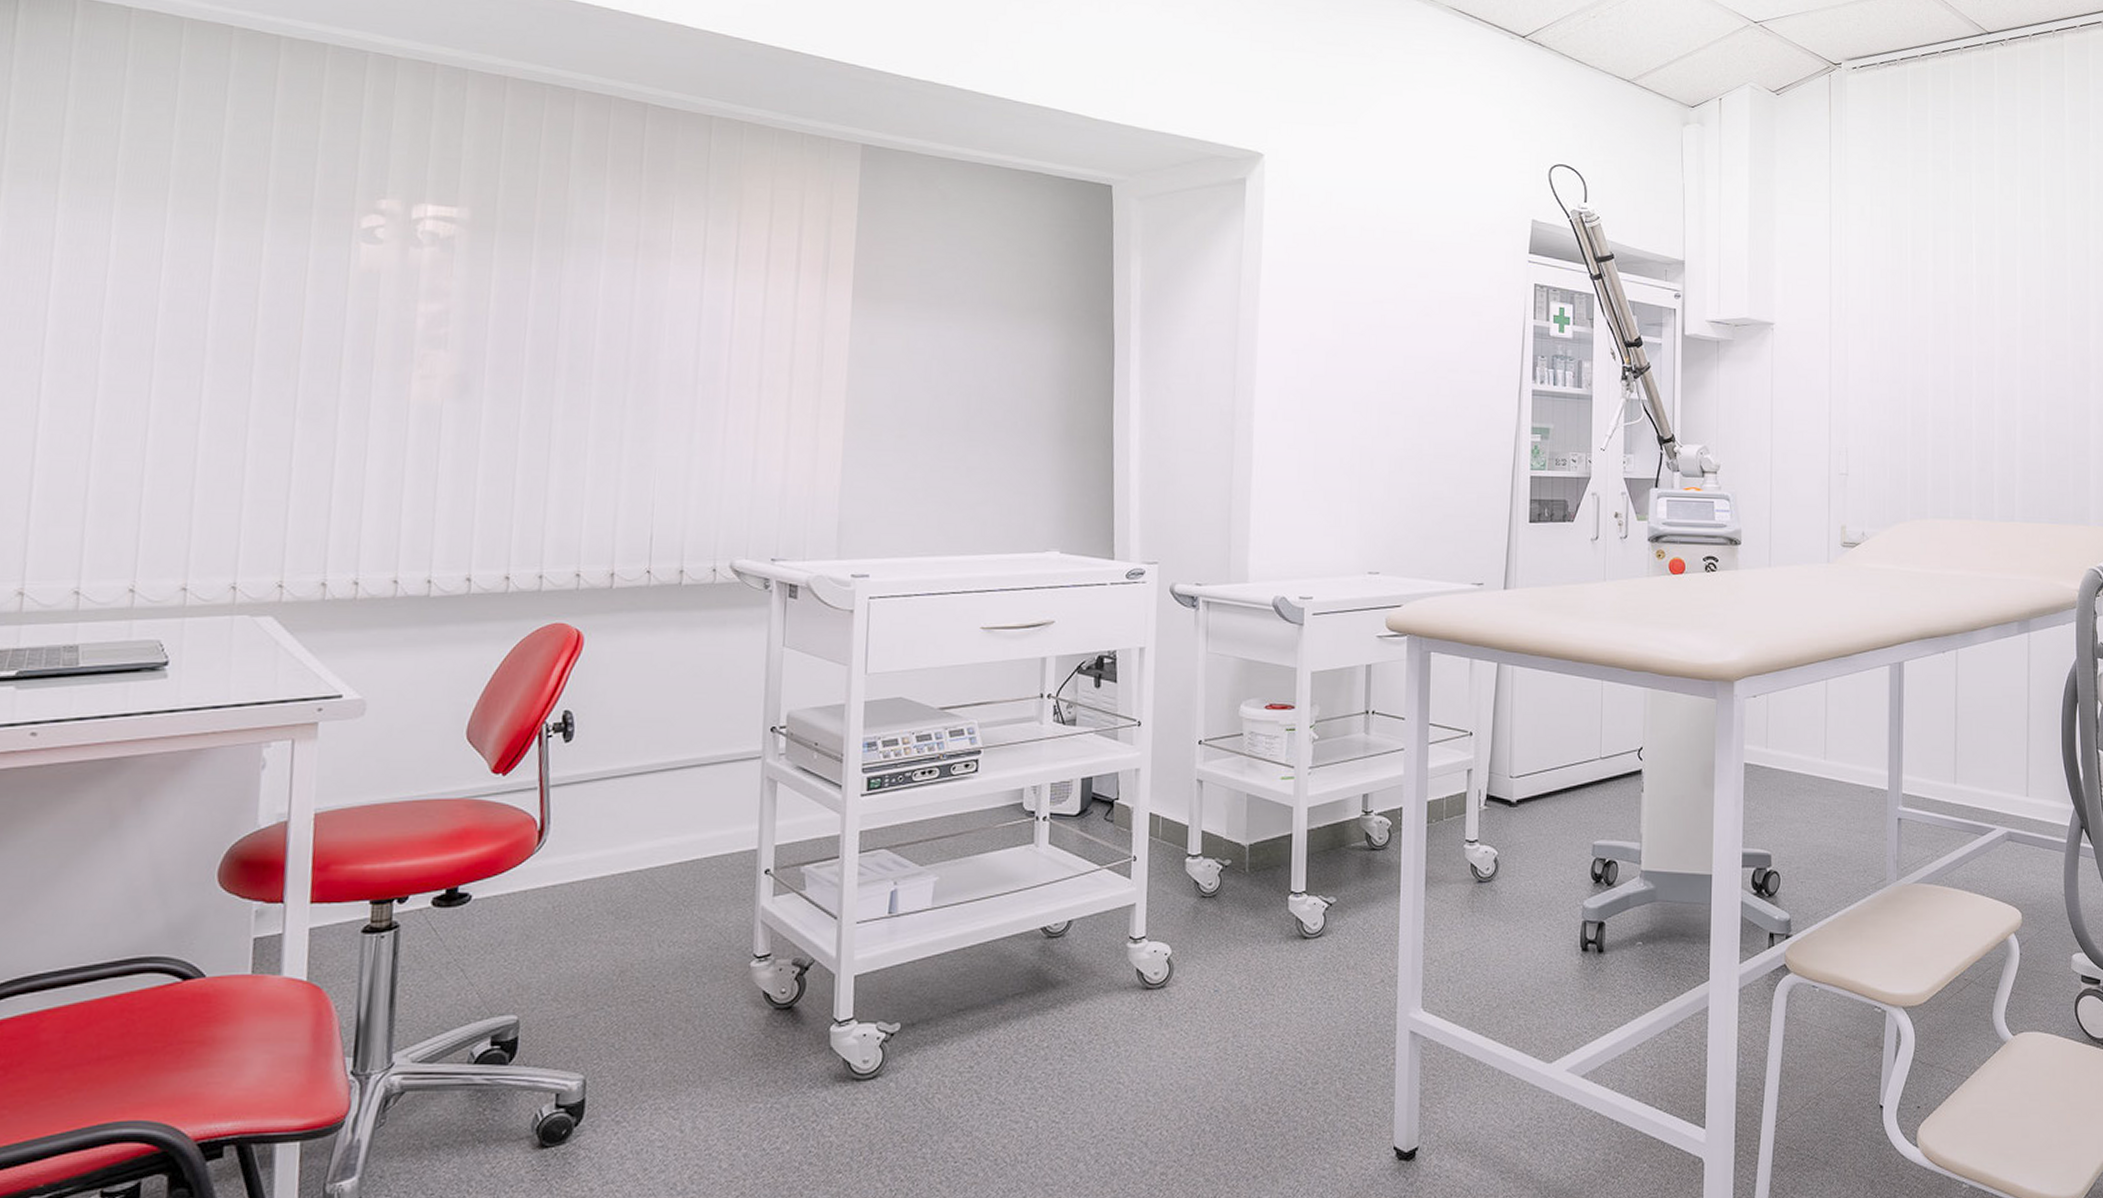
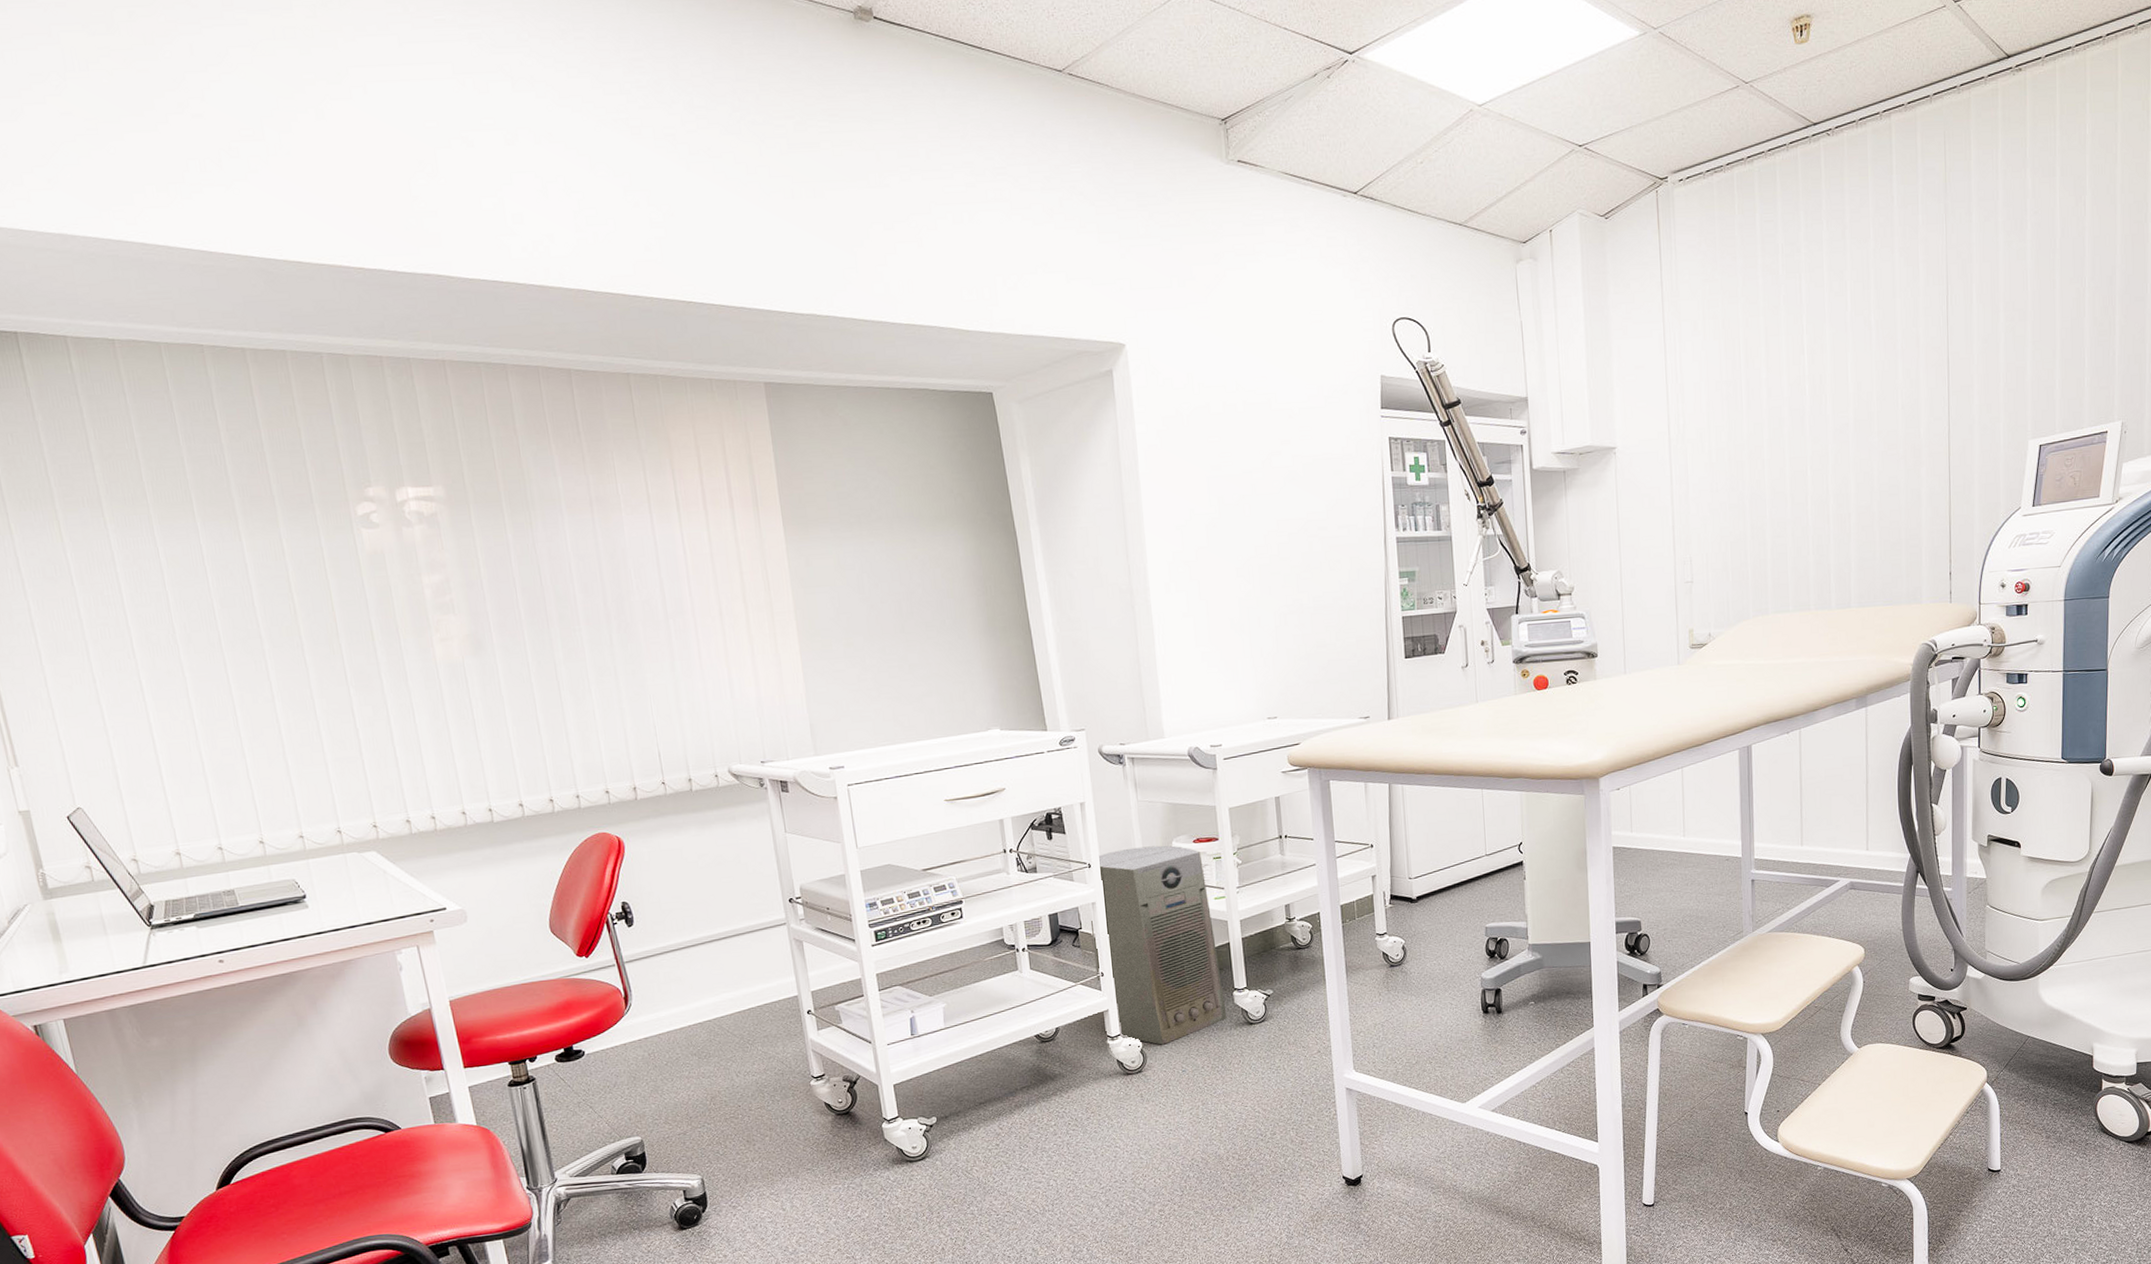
air purifier: none [1127,707,1278,955] -> present [1091,845,1227,1045]

